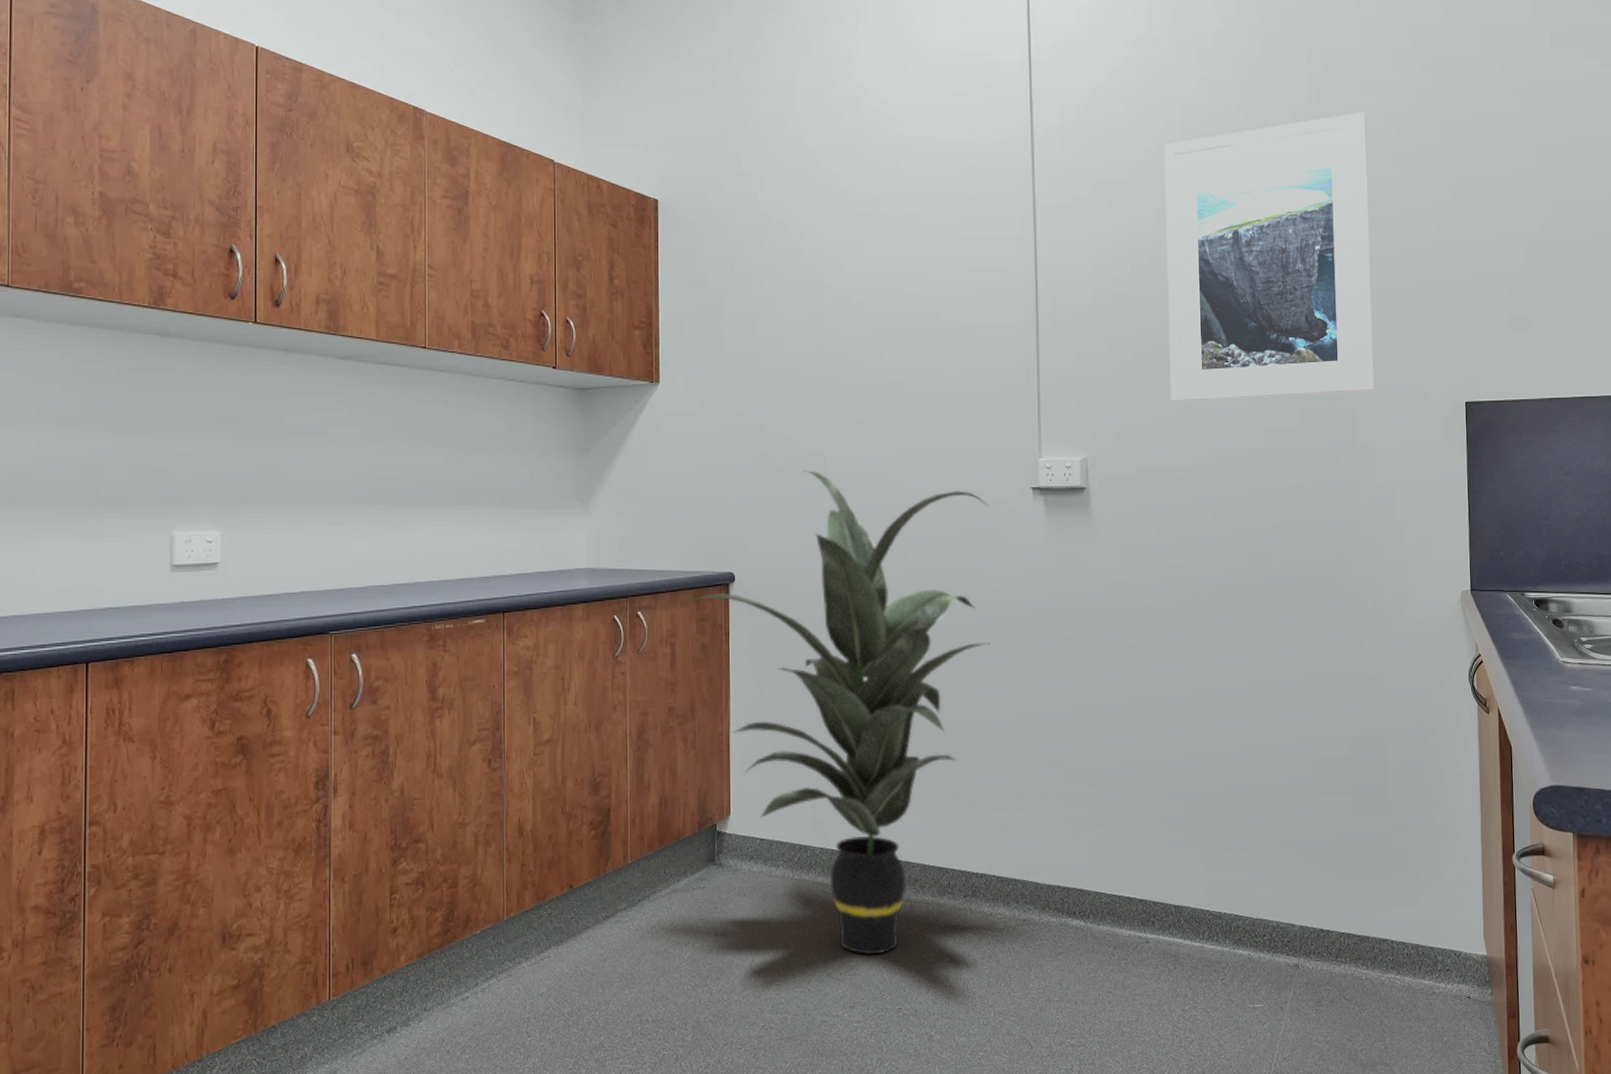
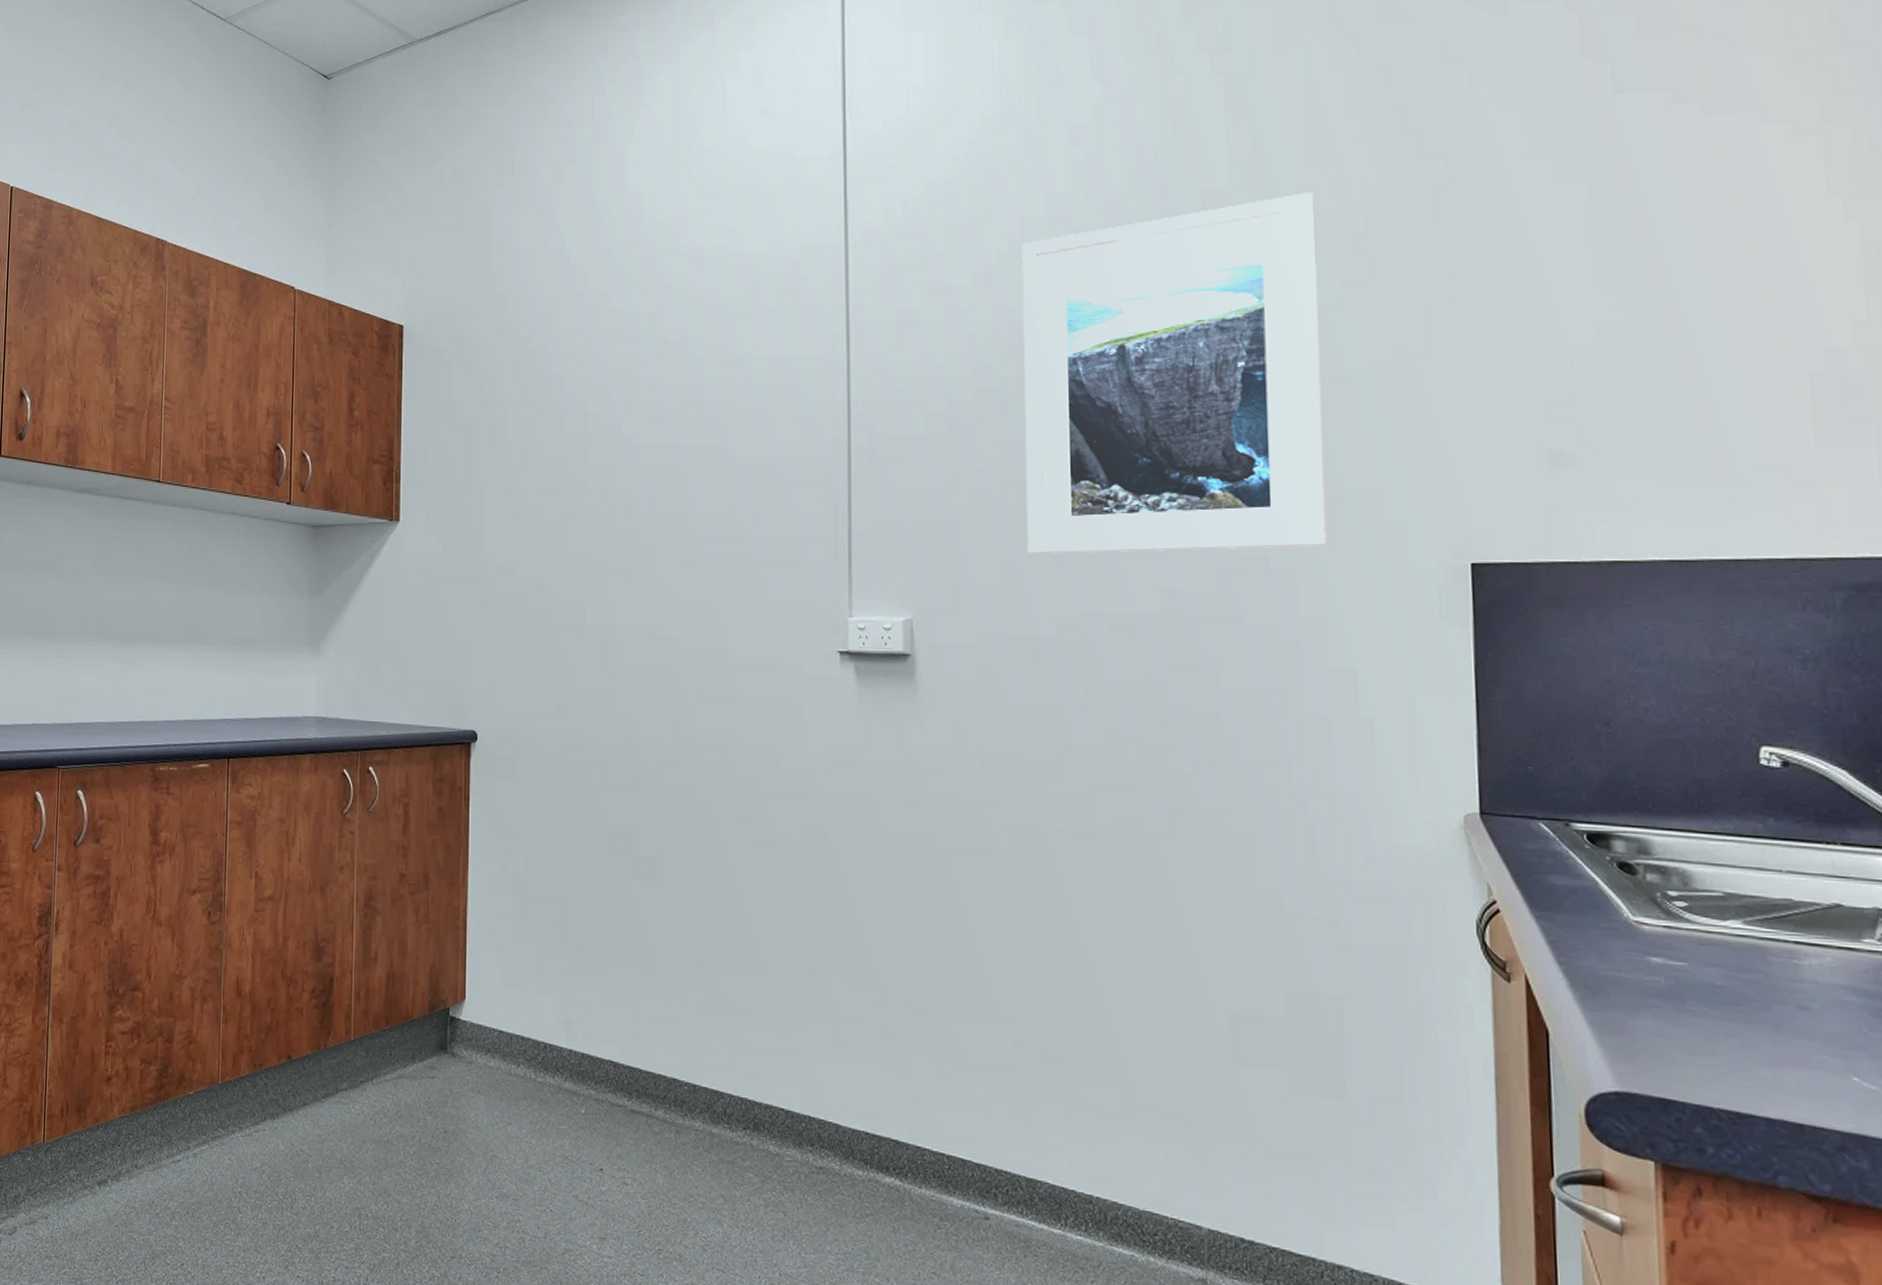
indoor plant: present [691,470,990,954] -> none [427,621,782,1182]

